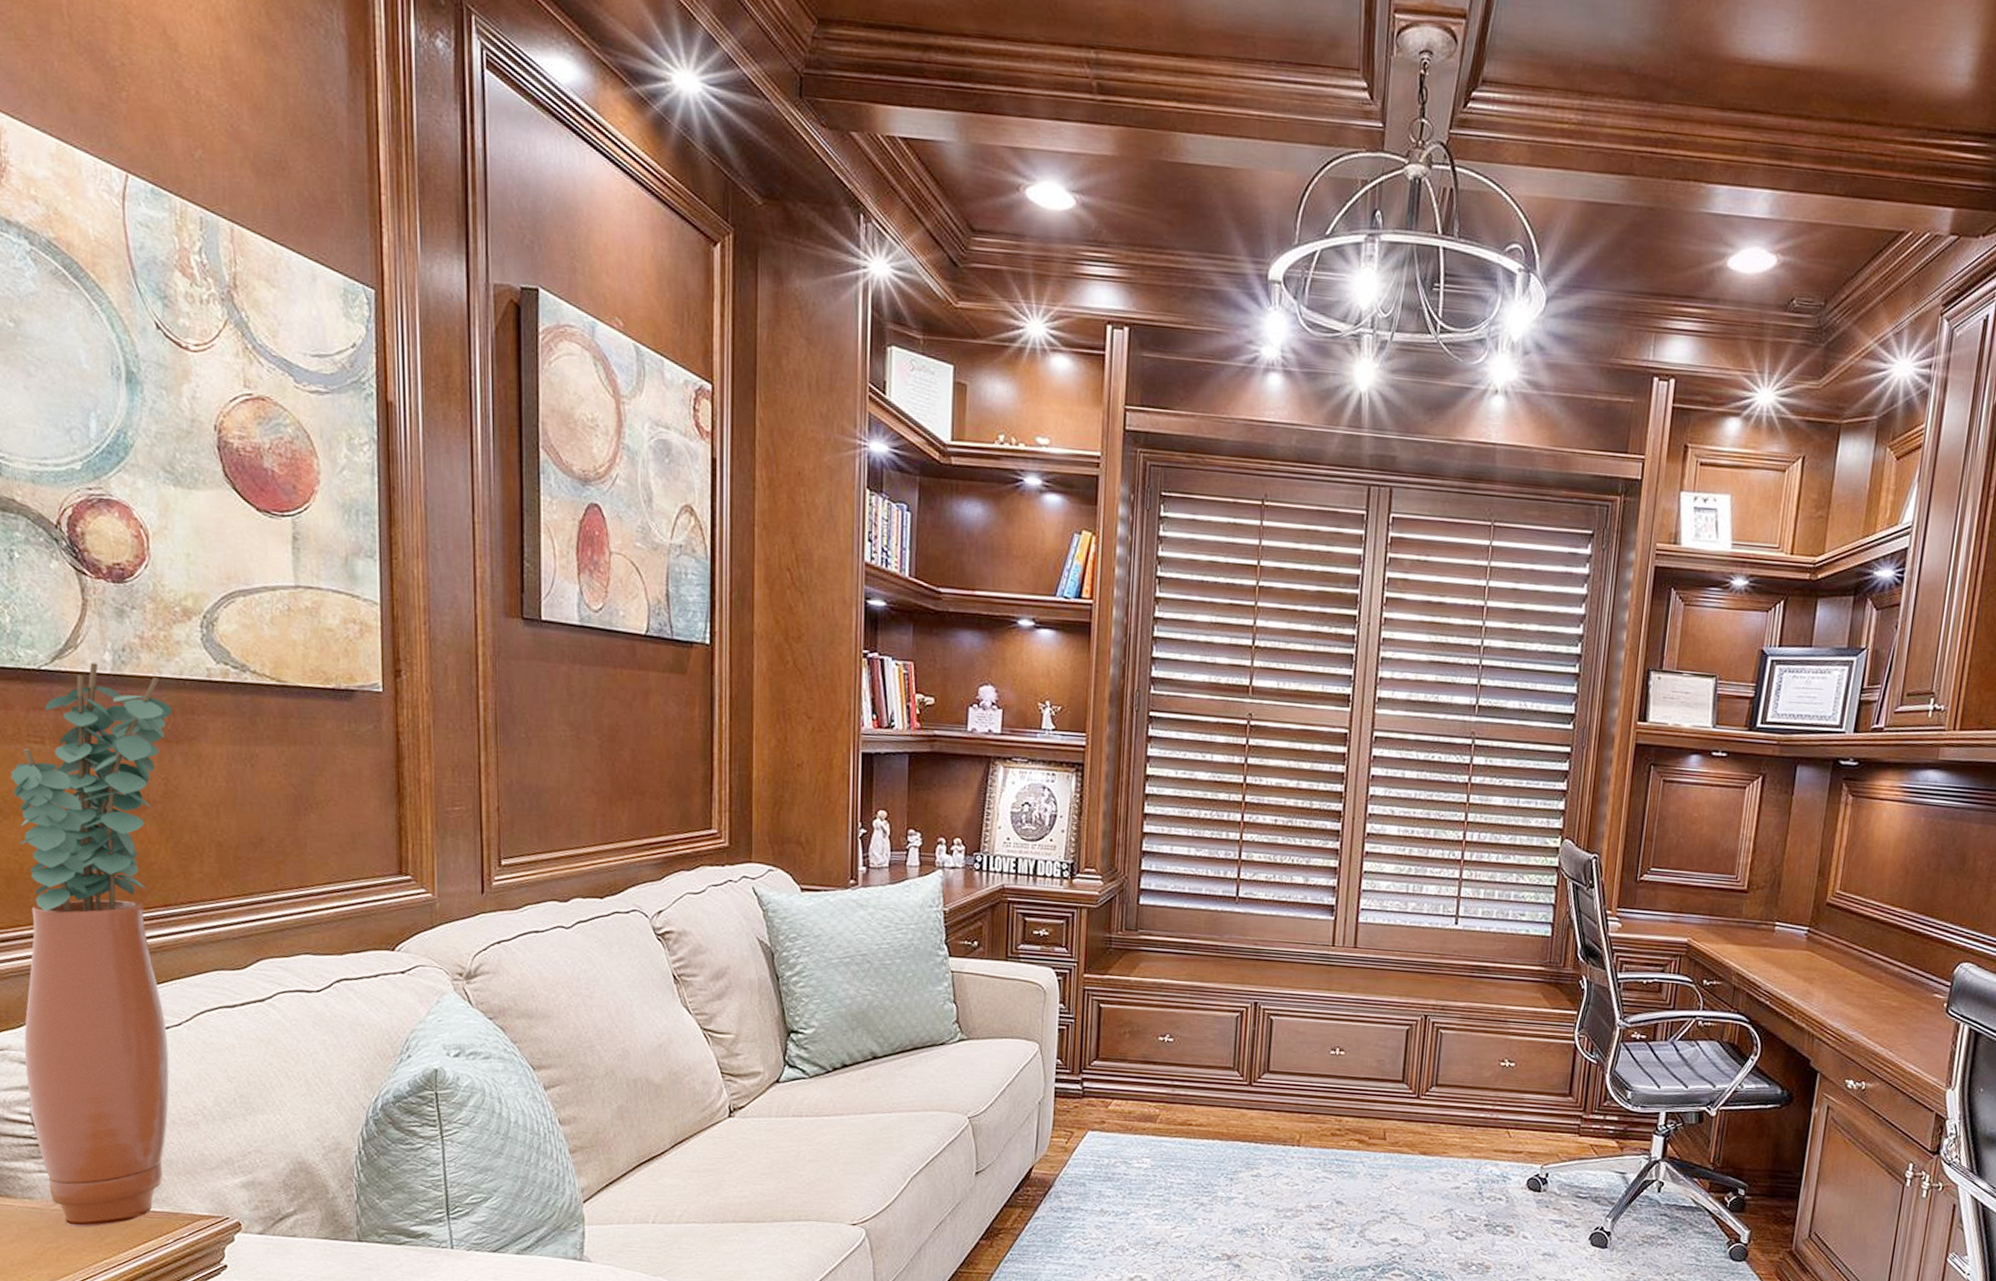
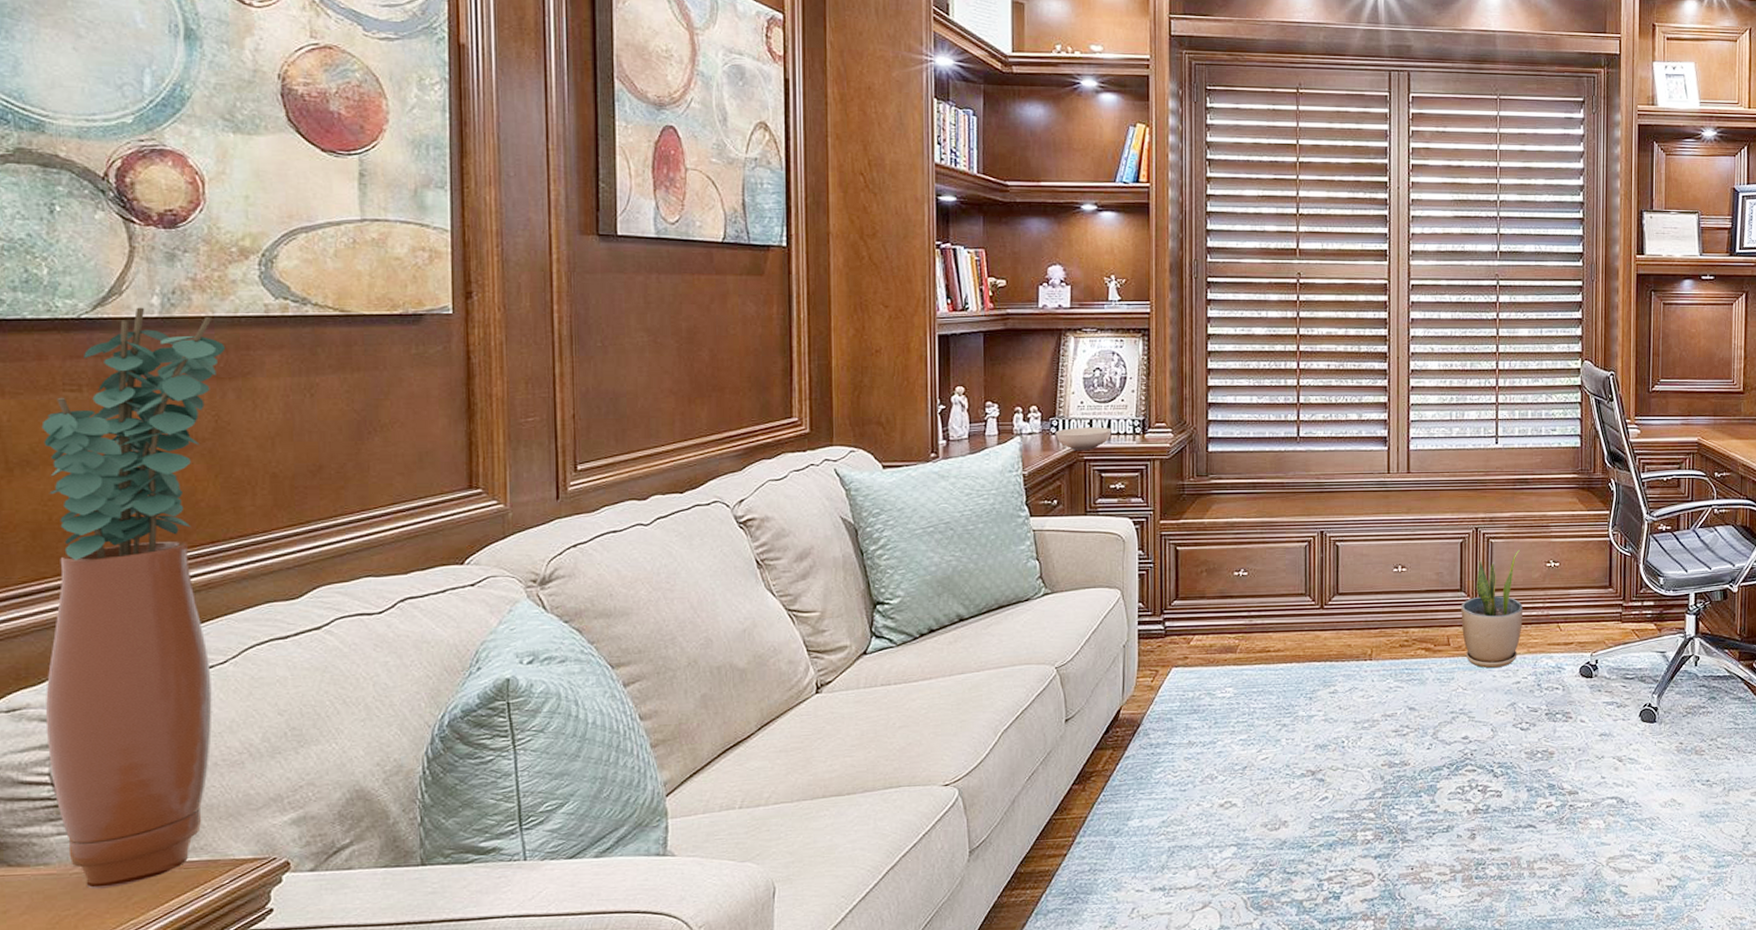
bowl: none [978,865,1038,891] -> present [1055,426,1112,451]
potted plant: none [1400,1044,1473,1170] -> present [1461,549,1522,669]

